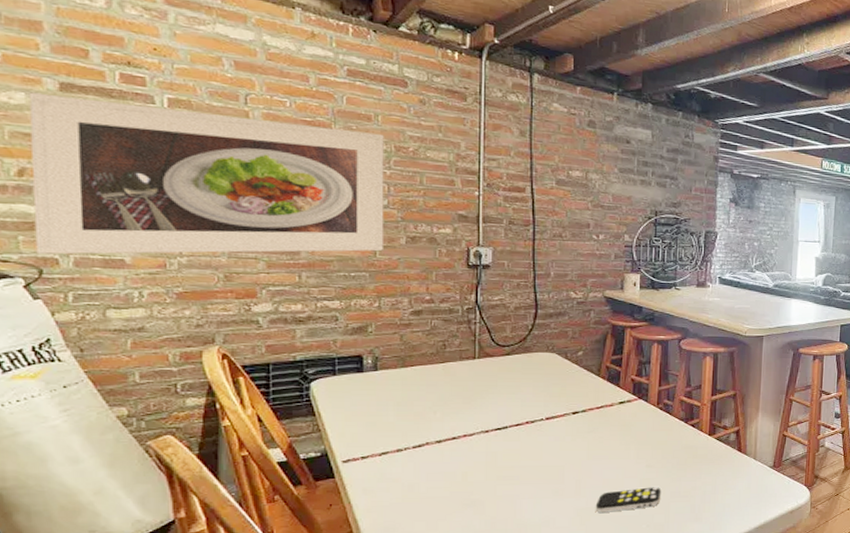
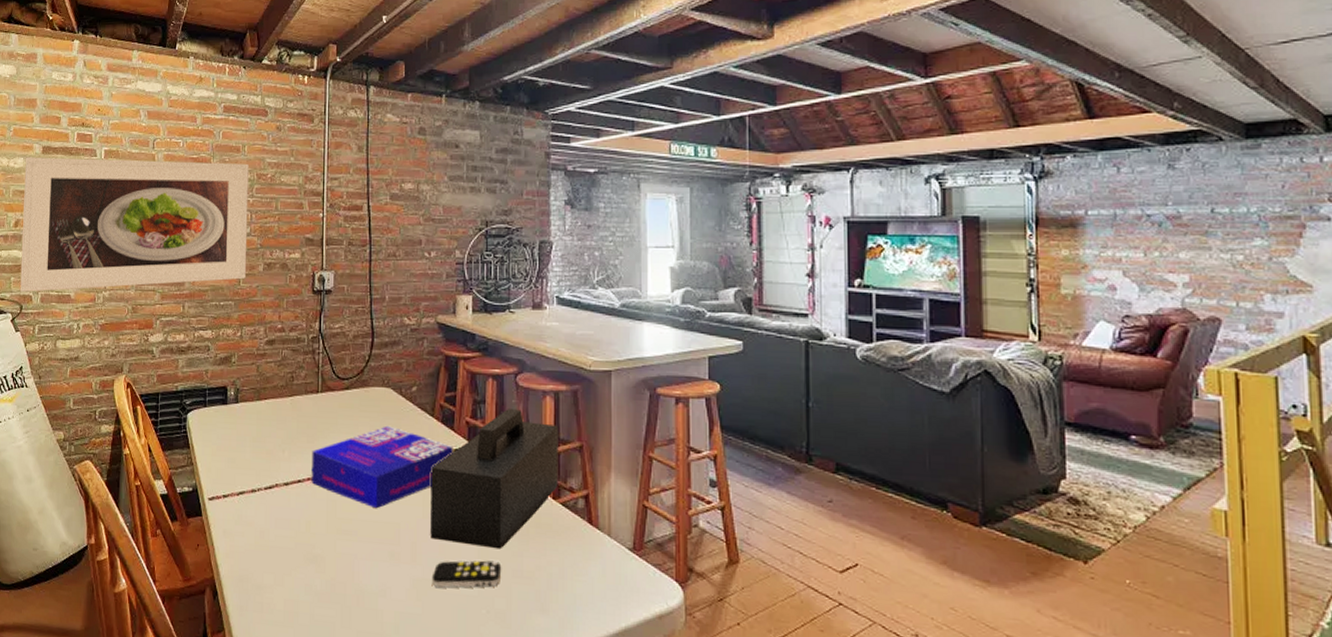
board game: none [468,385,618,456] -> present [311,425,453,509]
speaker: none [595,368,716,478] -> present [430,409,559,550]

